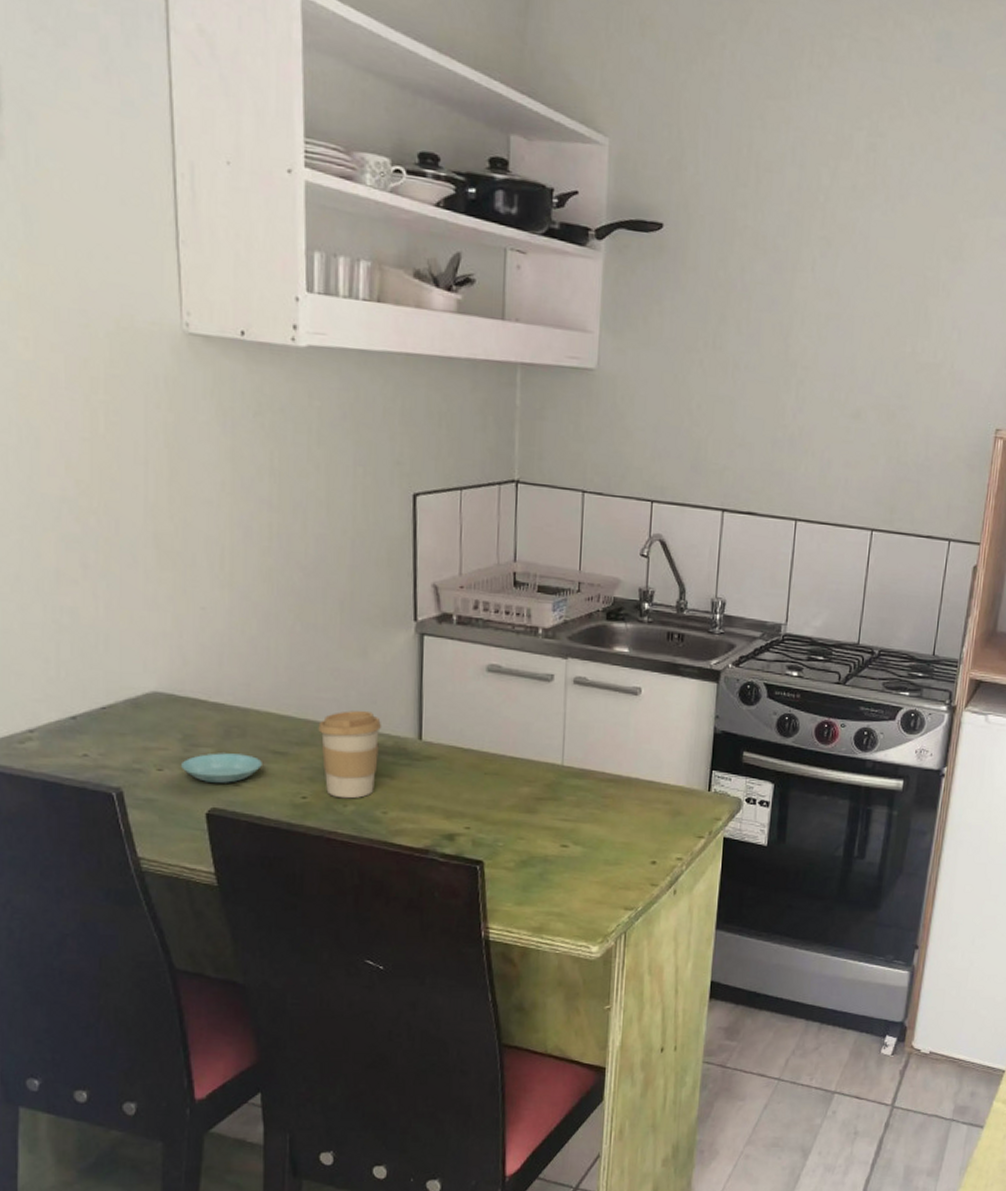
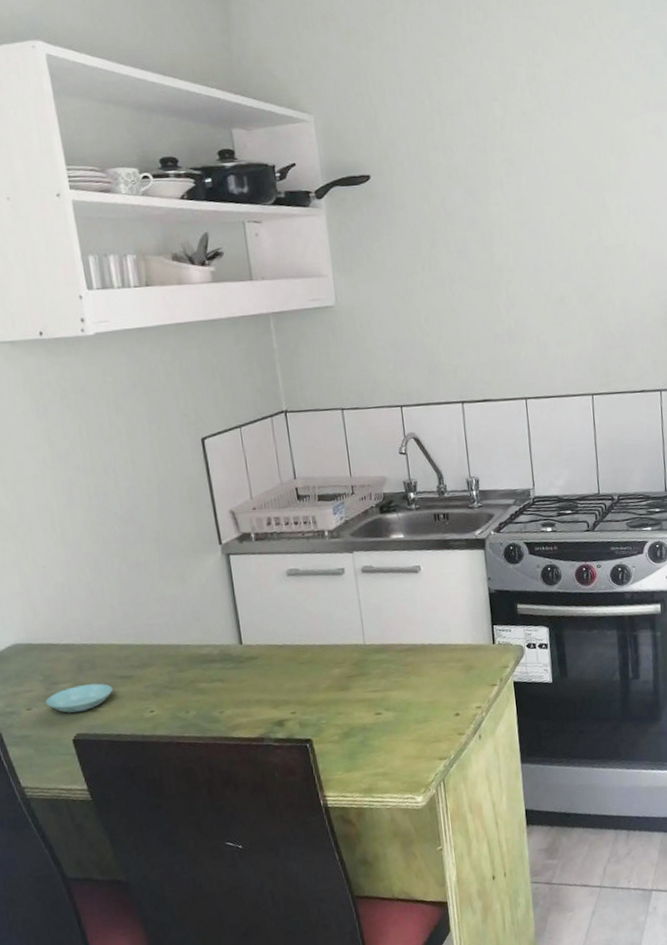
coffee cup: present [318,710,382,799] -> none [154,628,210,707]

